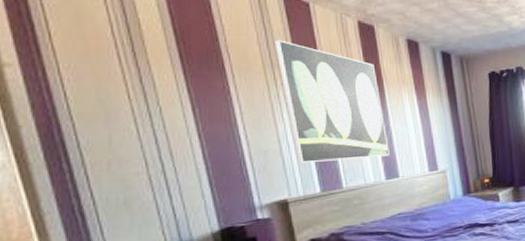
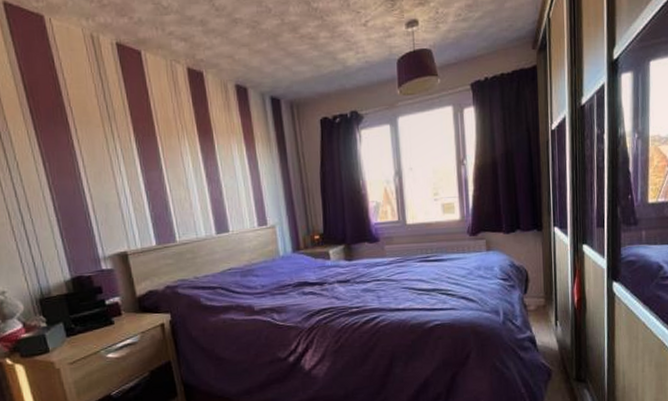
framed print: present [275,40,390,164] -> none [111,91,220,217]

